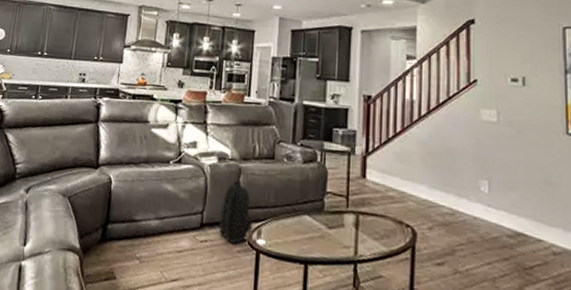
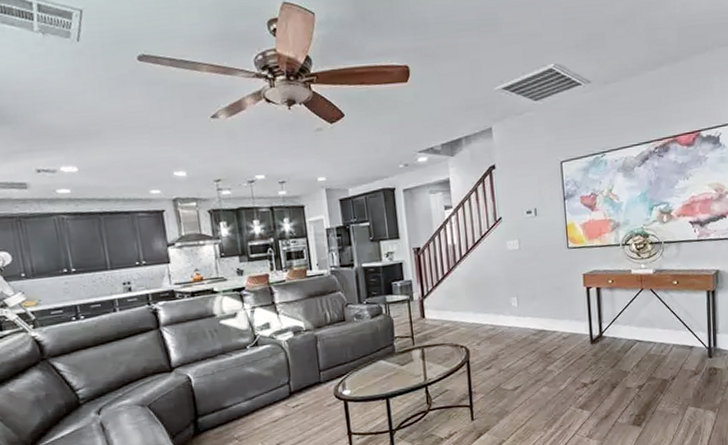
backpack: present [218,180,254,244] -> none [305,347,338,401]

